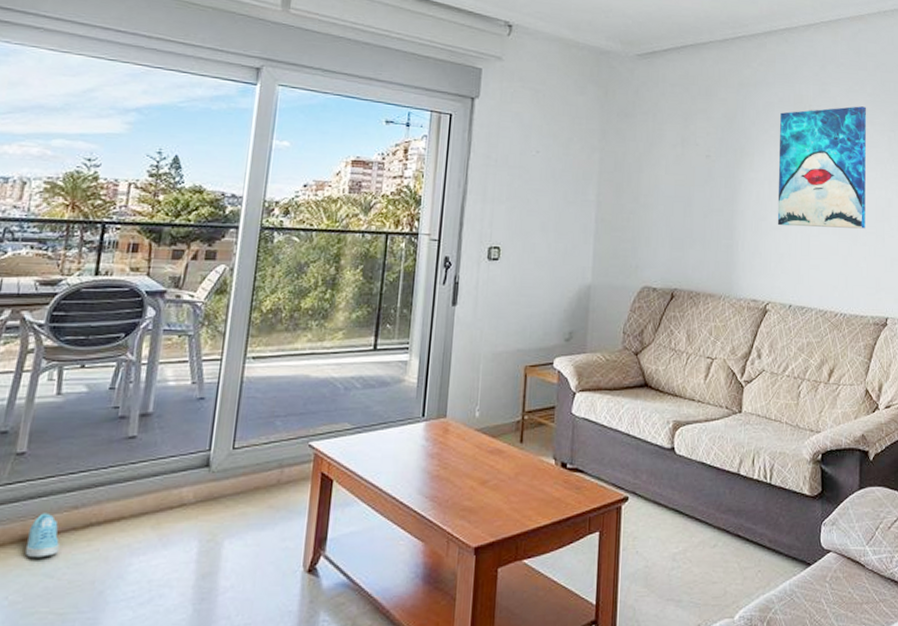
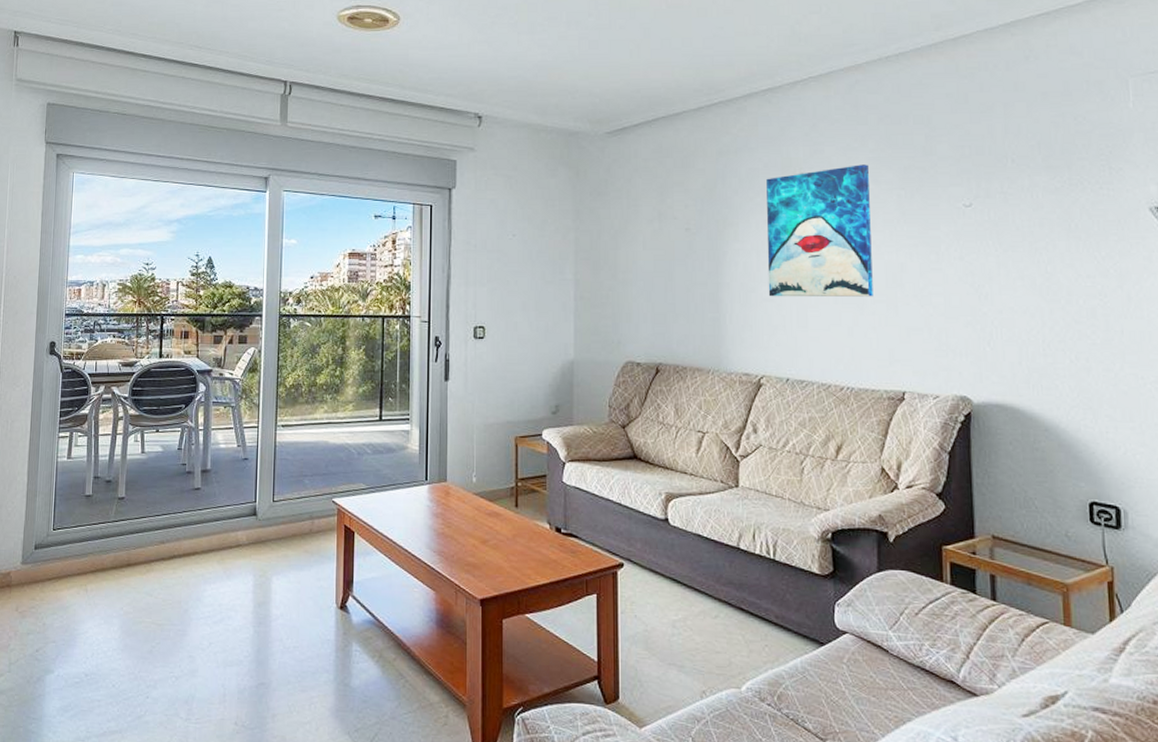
sneaker: present [24,513,61,558] -> none [131,545,155,580]

